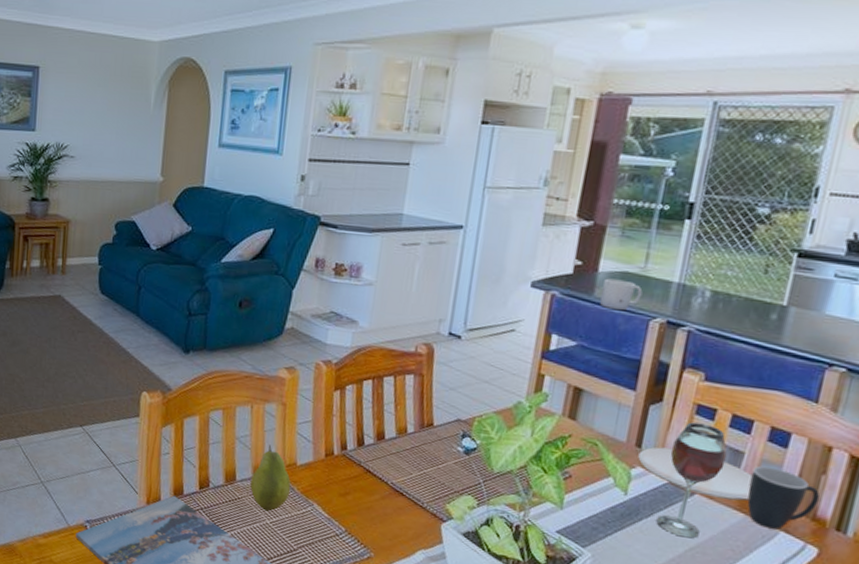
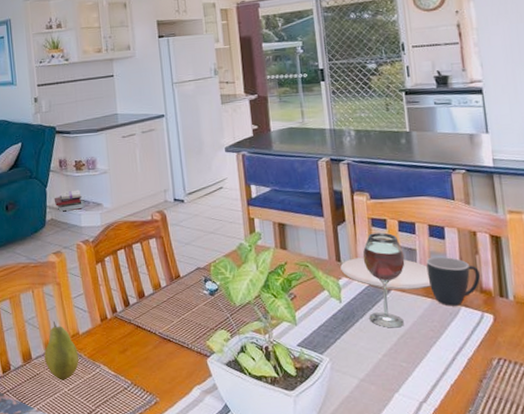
books: none [299,298,335,323] -> present [54,189,84,212]
mug: present [599,278,643,311] -> none [277,134,307,158]

